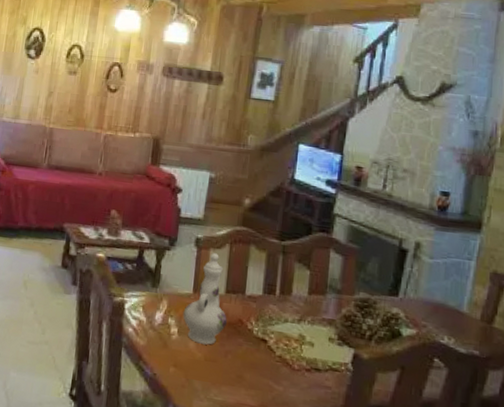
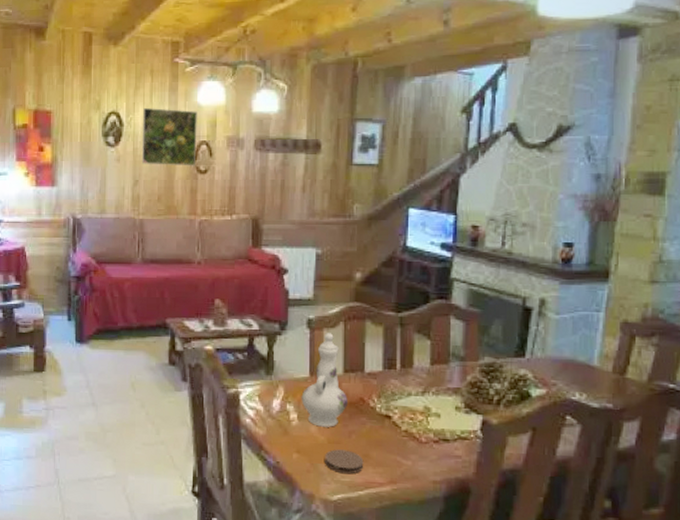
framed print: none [57,28,114,85] -> present [141,108,197,166]
coaster: none [200,367,238,394] -> present [325,449,364,474]

